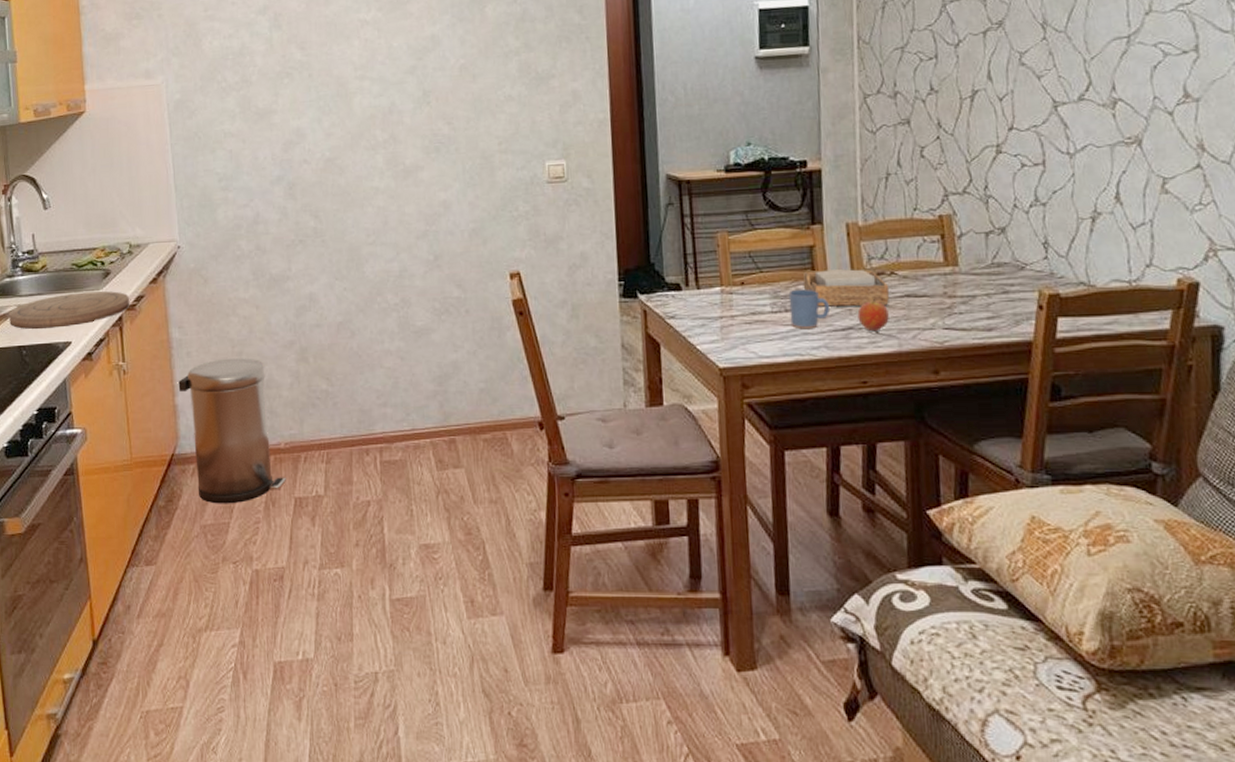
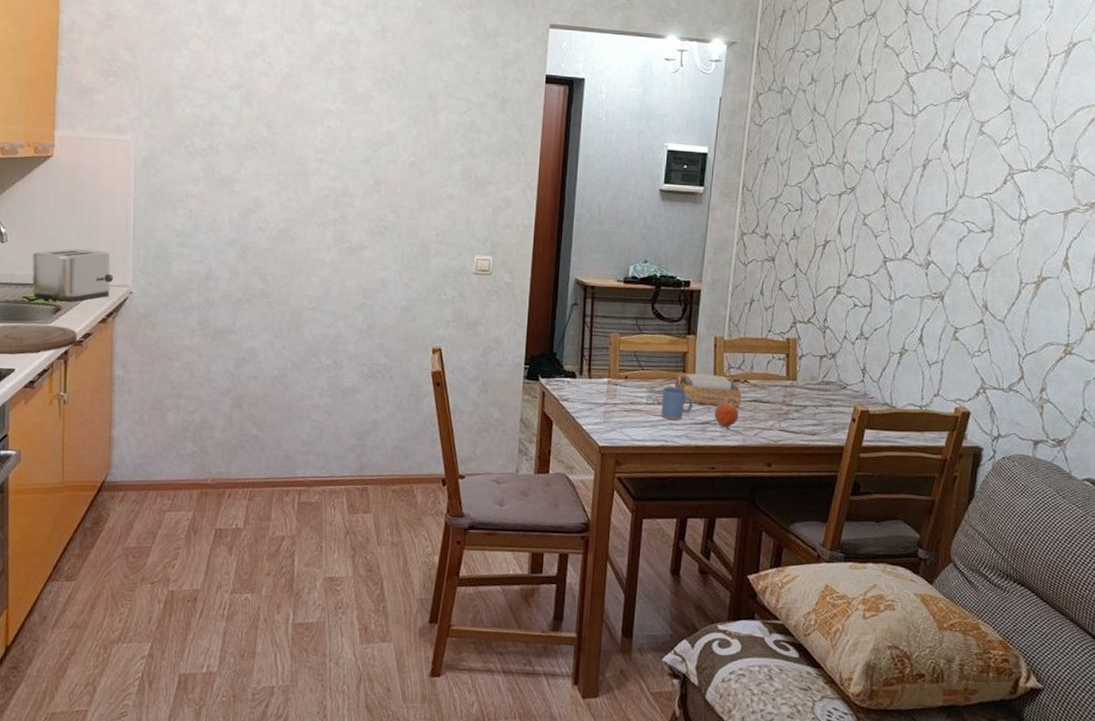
toaster: none [77,205,160,266] -> present [32,249,114,303]
pedal bin: present [178,358,286,504] -> none [116,398,210,530]

